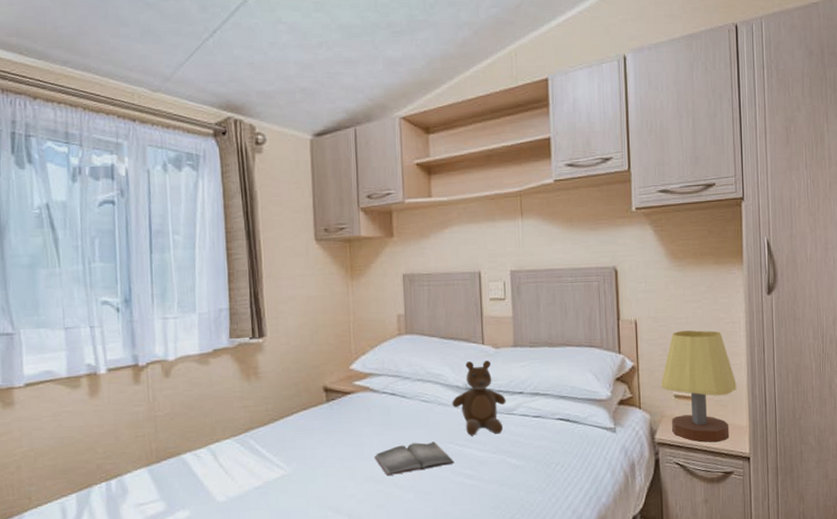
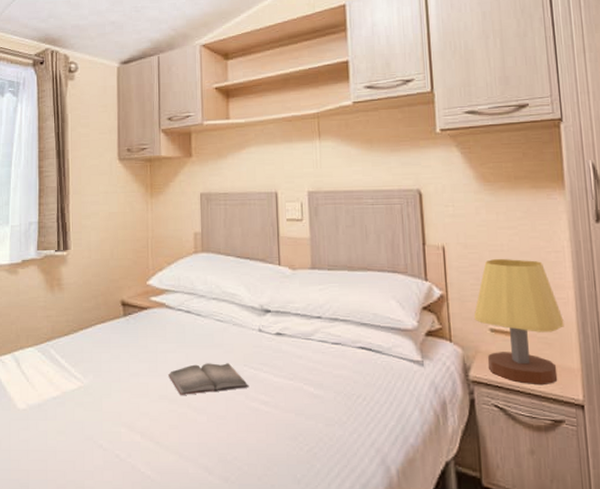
teddy bear: present [452,360,506,436] -> none [247,282,303,359]

